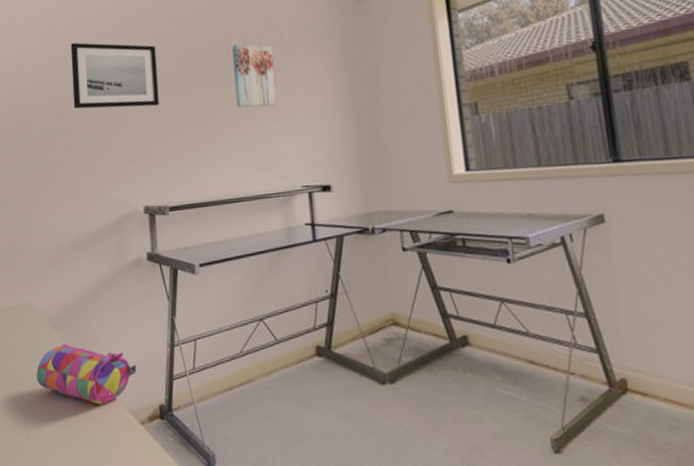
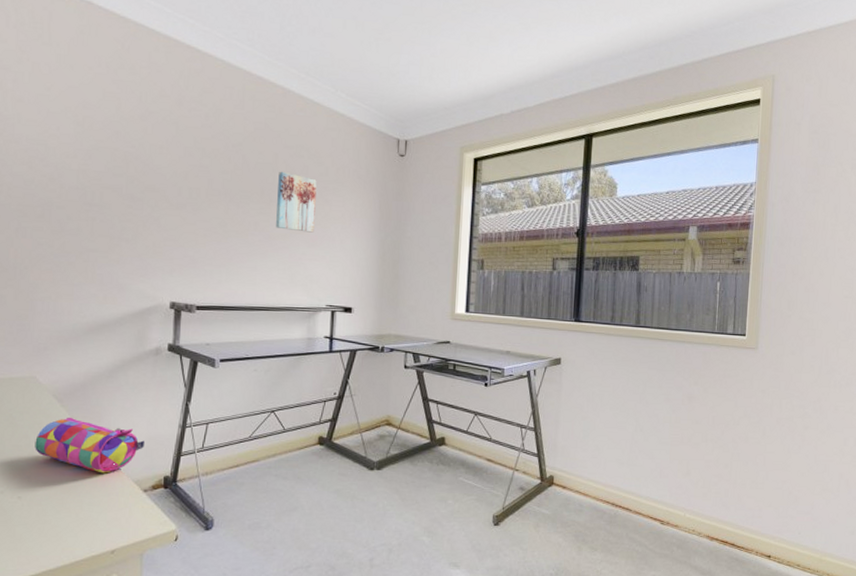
wall art: present [70,42,159,109] -> none [105,135,201,213]

